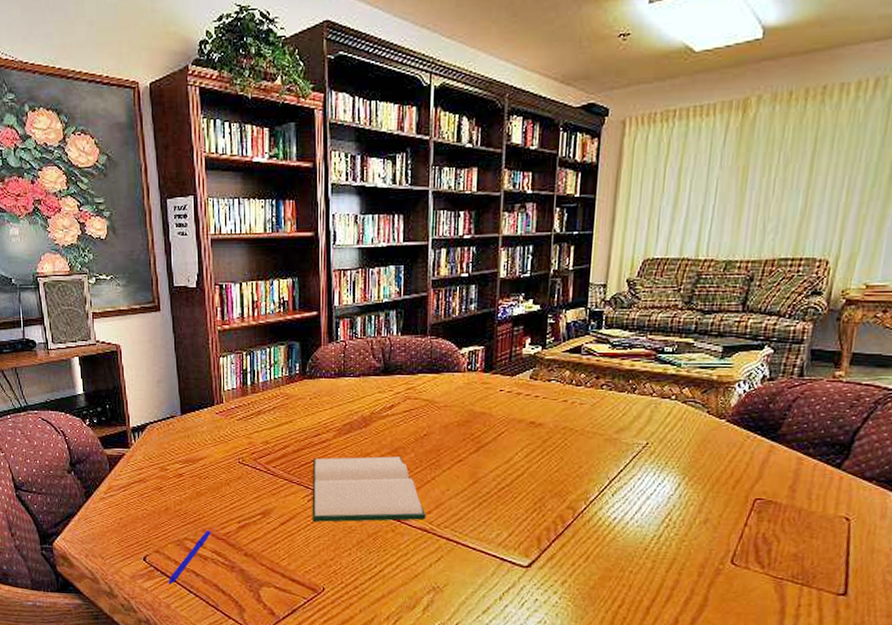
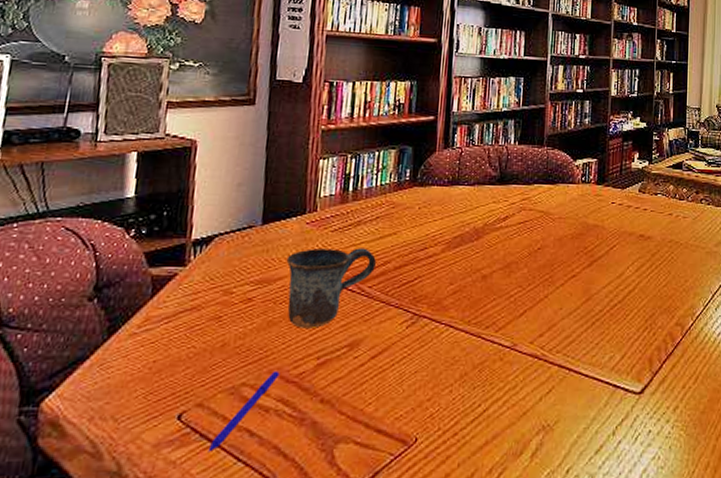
mug: none [204,434,277,499] -> present [286,248,376,328]
hardback book: present [312,456,426,522] -> none [409,272,538,353]

